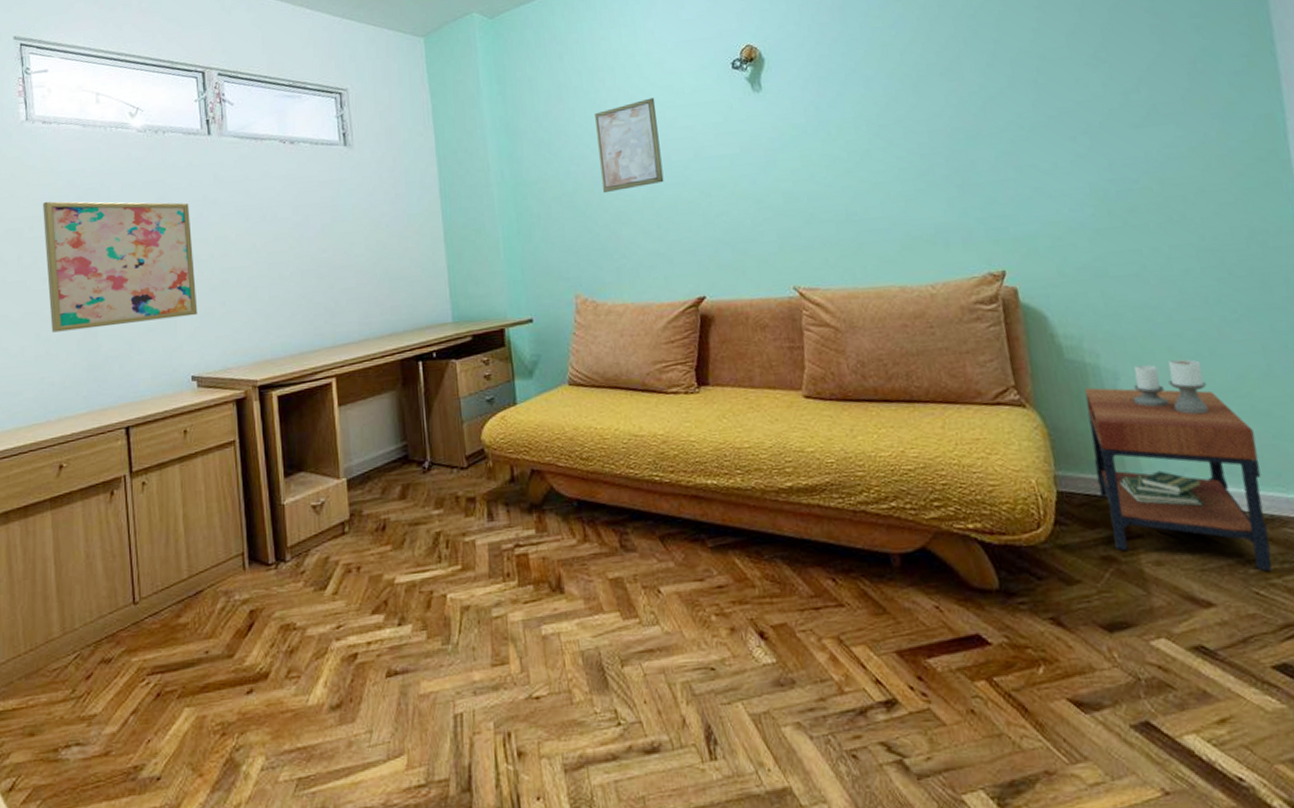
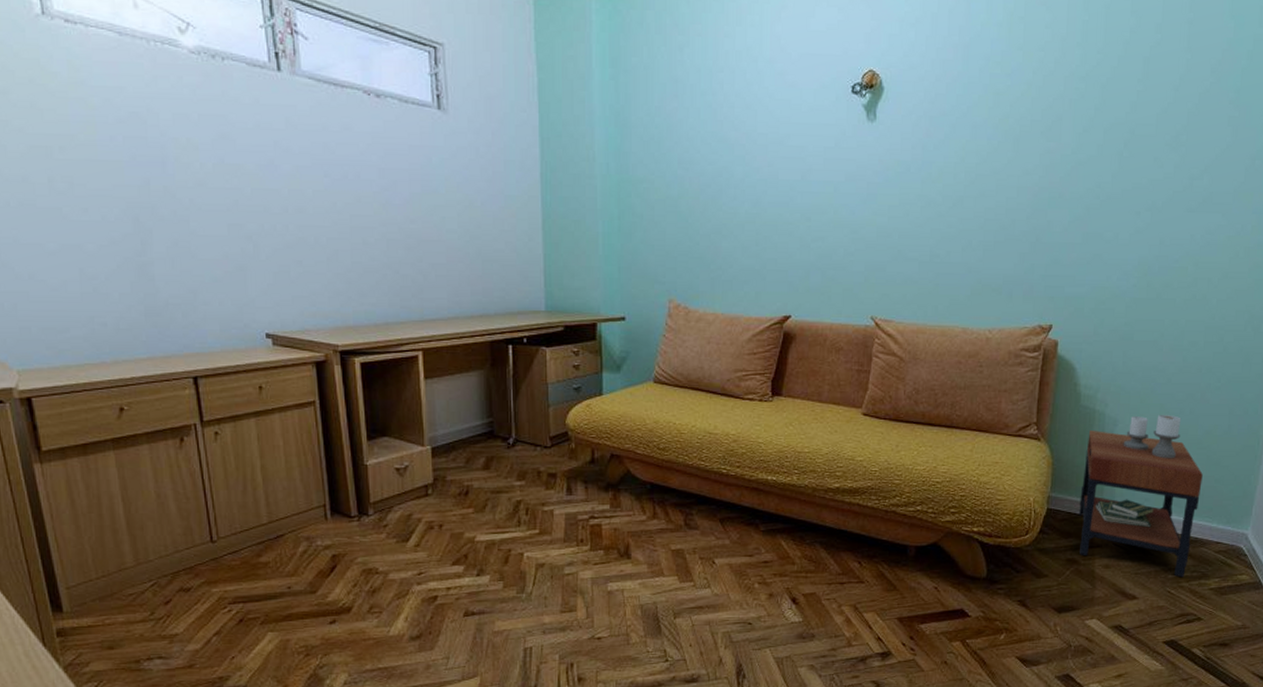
wall art: present [42,201,198,333] -> none [73,119,271,272]
wall art: present [595,97,664,194] -> none [708,110,771,203]

